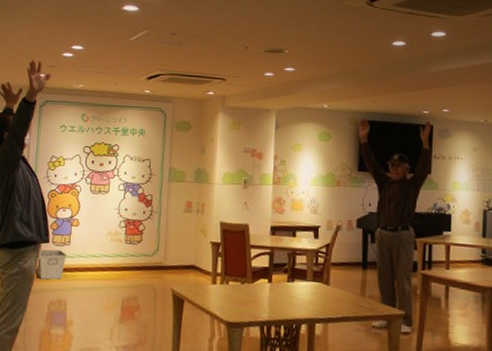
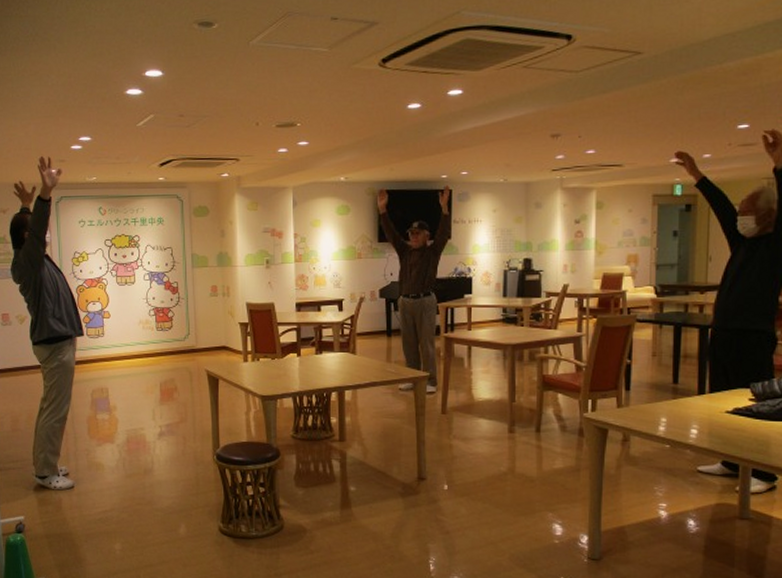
storage bin: present [35,249,67,280] -> none [74,342,102,370]

